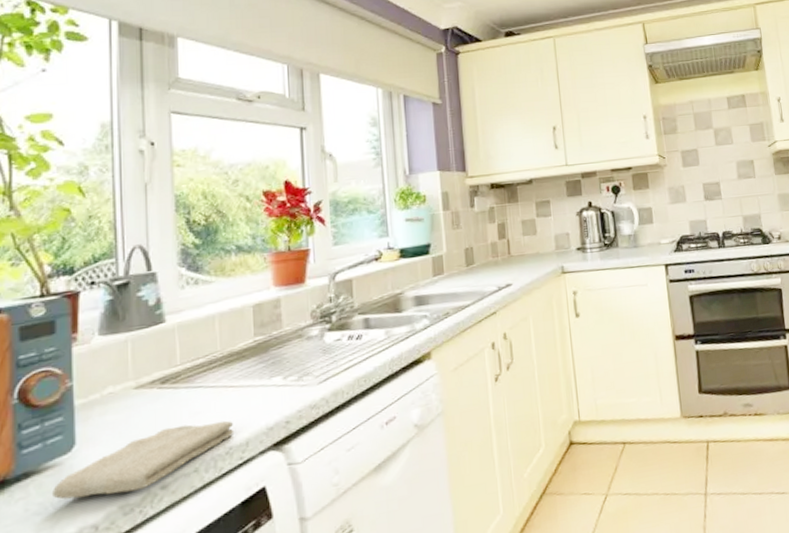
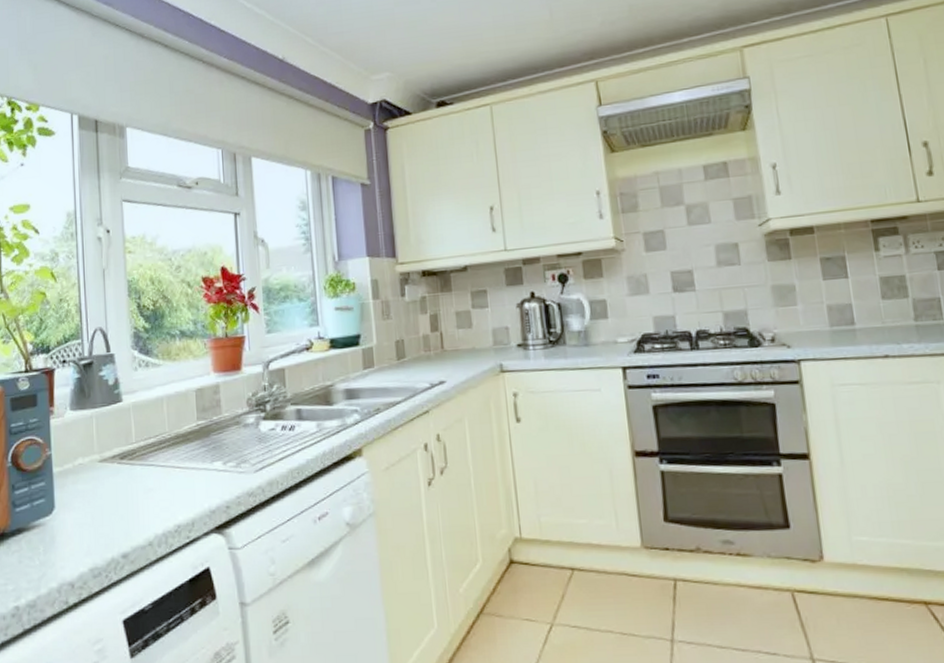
washcloth: present [51,420,235,500] -> none [38,499,182,557]

